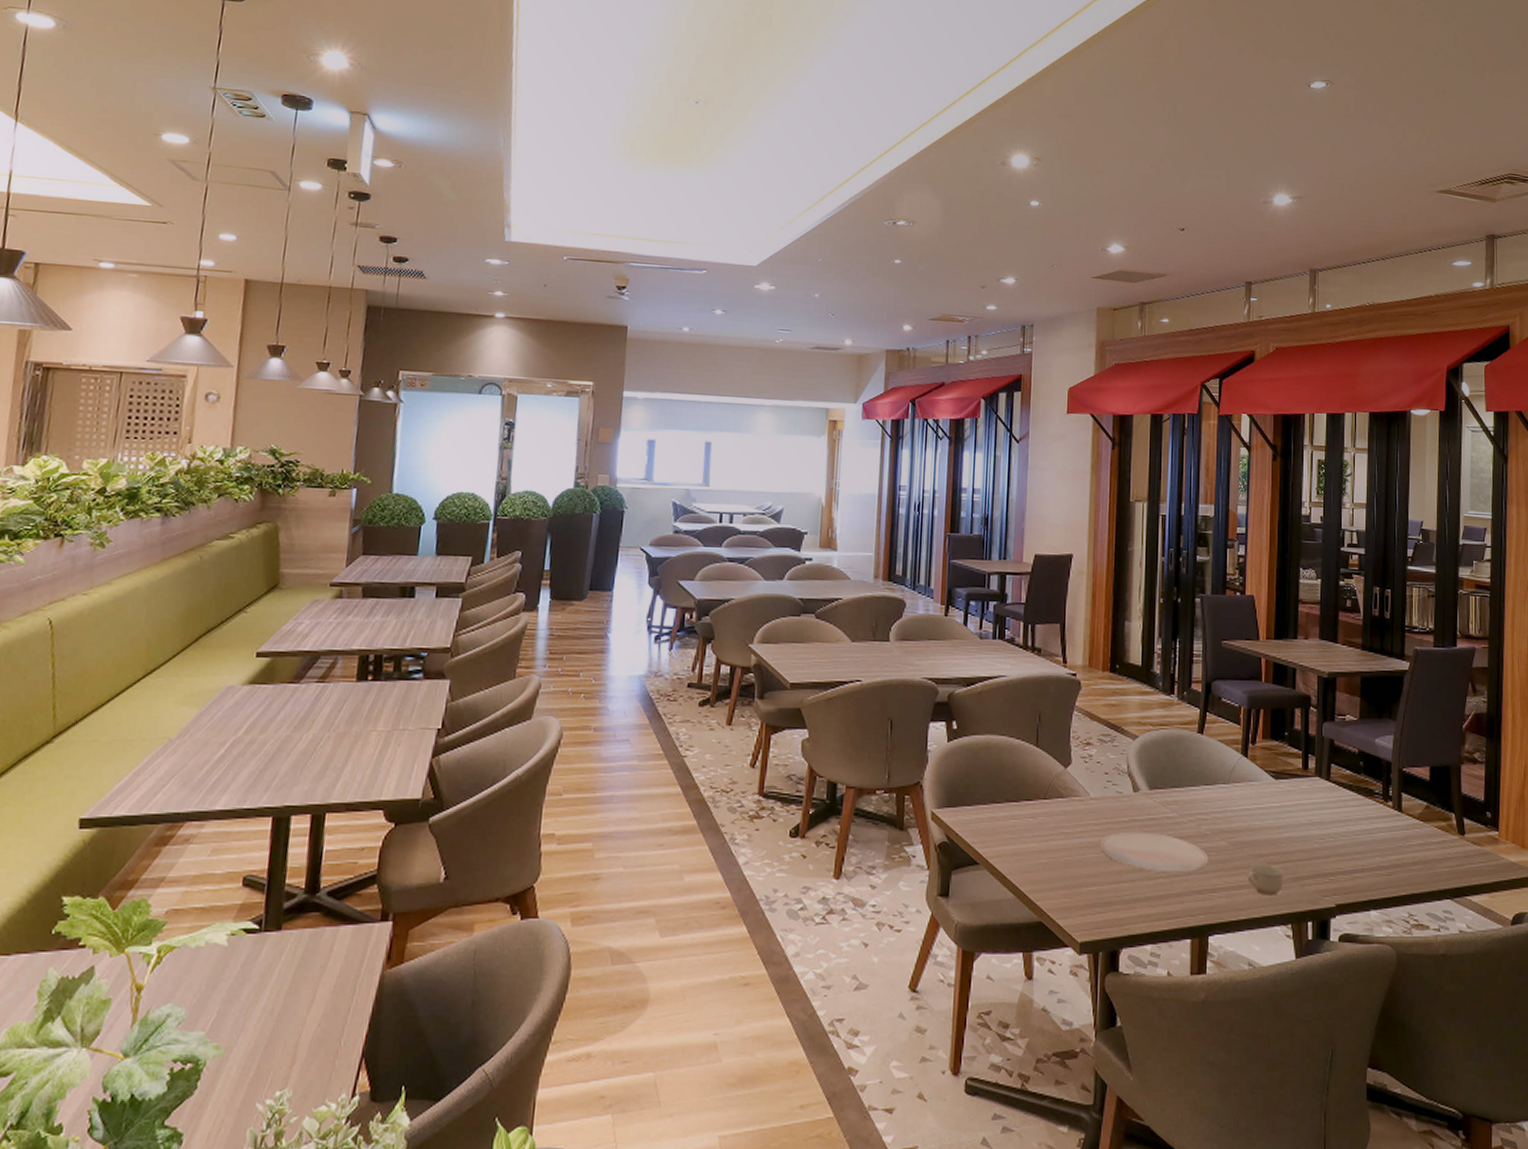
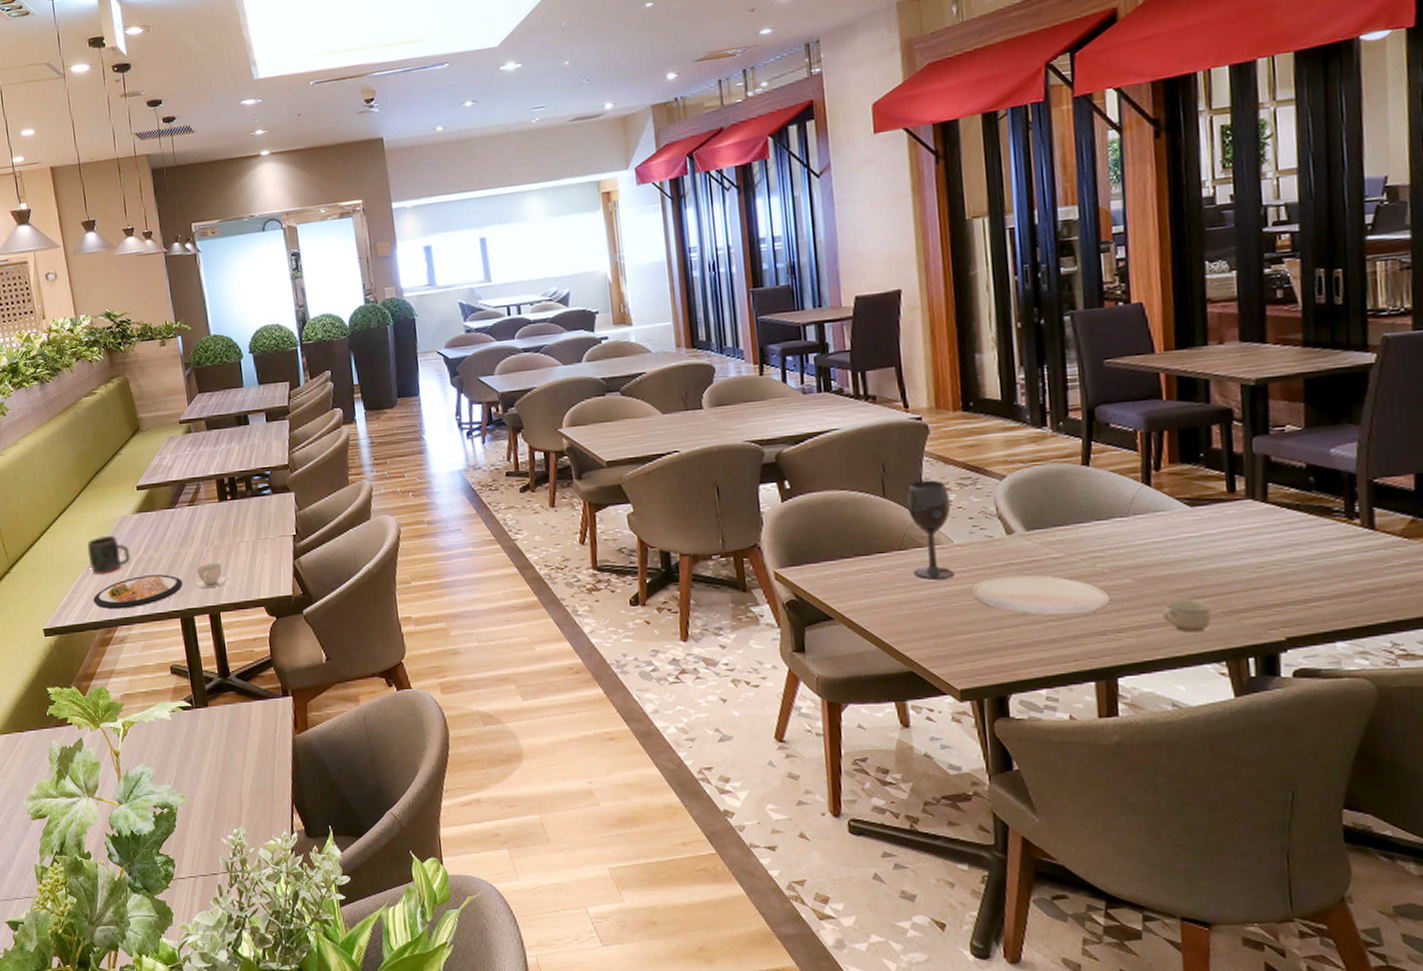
dish: none [160,761,287,801] -> present [93,574,183,610]
mug: none [168,707,227,755] -> present [87,535,130,575]
teacup: none [302,753,347,784] -> present [195,562,229,589]
wine glass: none [1054,733,1092,830] -> present [906,479,954,580]

